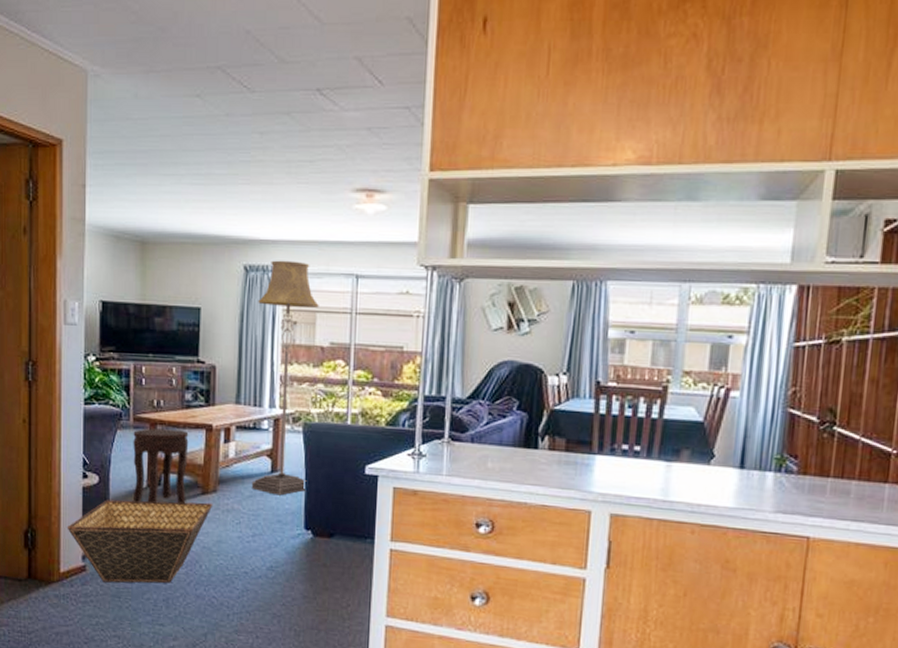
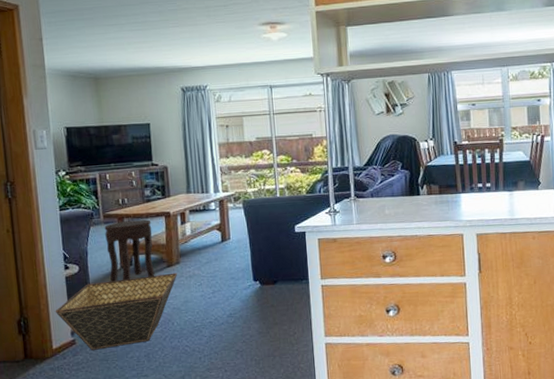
floor lamp: present [251,260,319,496] -> none [196,80,251,259]

